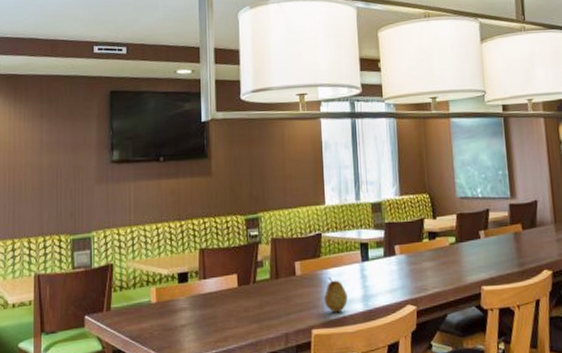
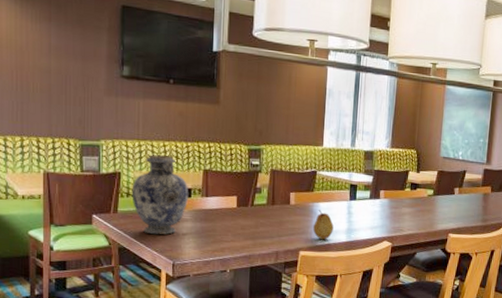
decorative vase: none [125,239,185,331] -> present [132,154,188,235]

